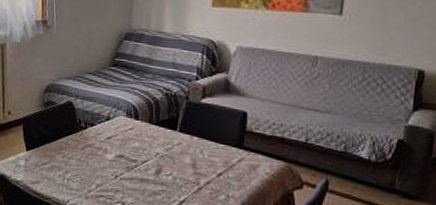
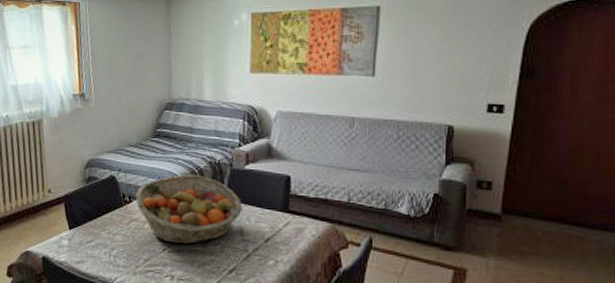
fruit basket: none [91,104,197,174] -> present [135,174,243,245]

